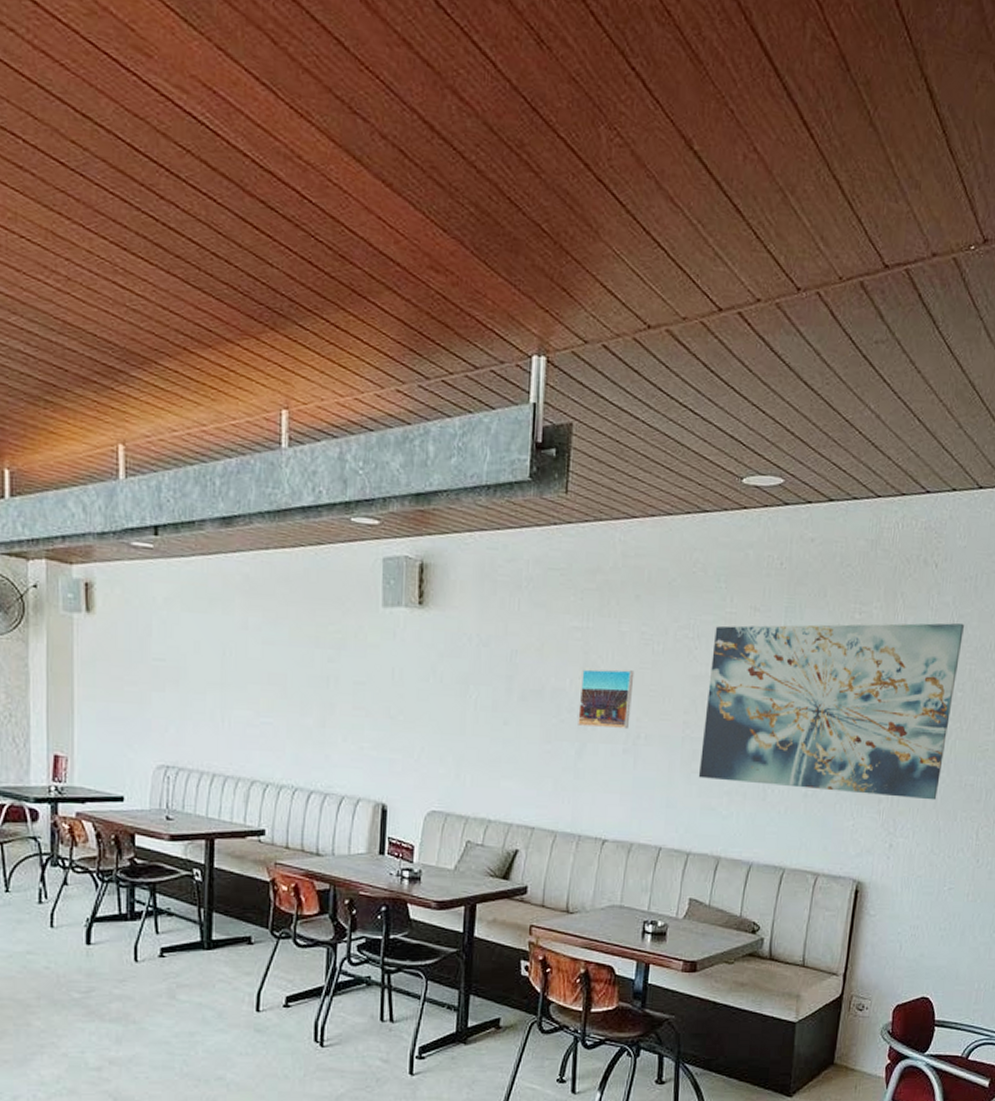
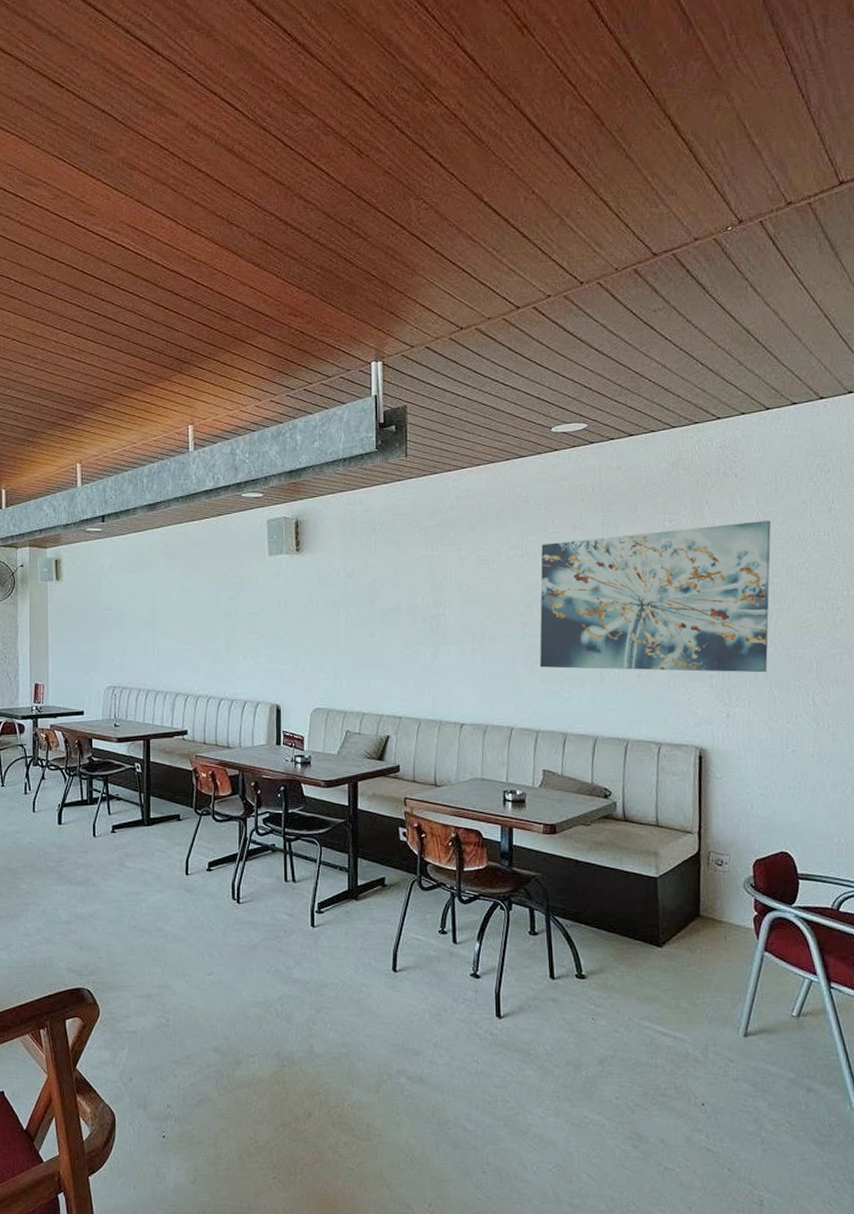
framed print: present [578,669,635,730] -> none [430,585,475,633]

